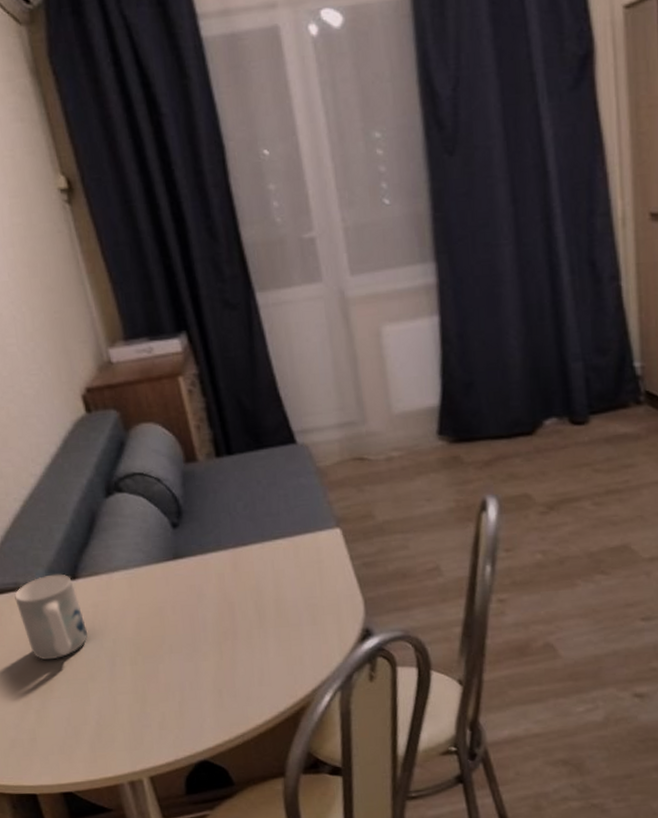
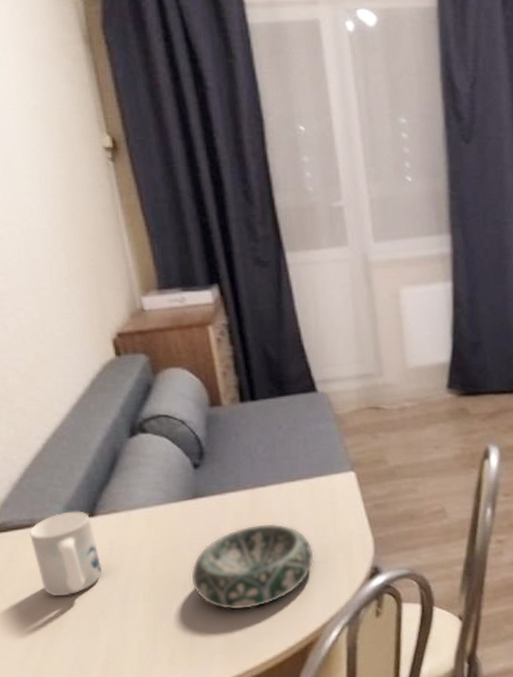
decorative bowl: none [175,583,302,675] -> present [190,522,314,611]

